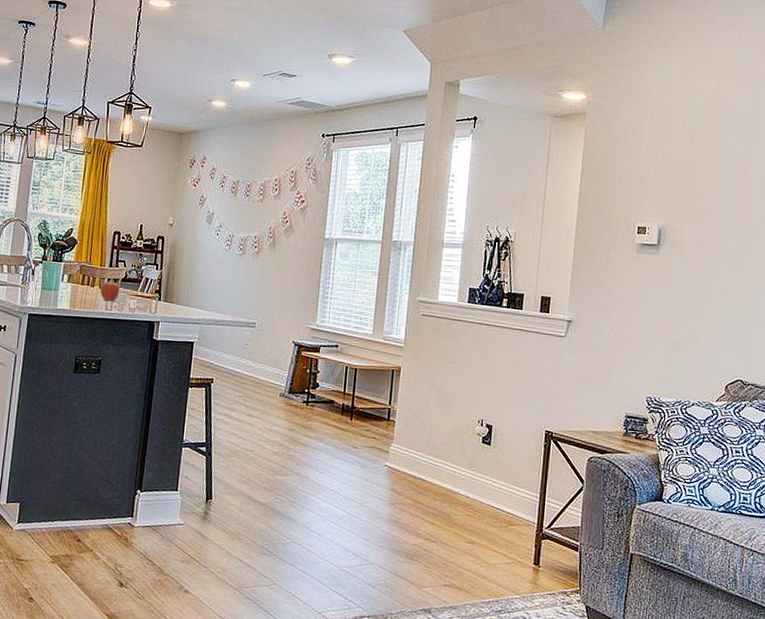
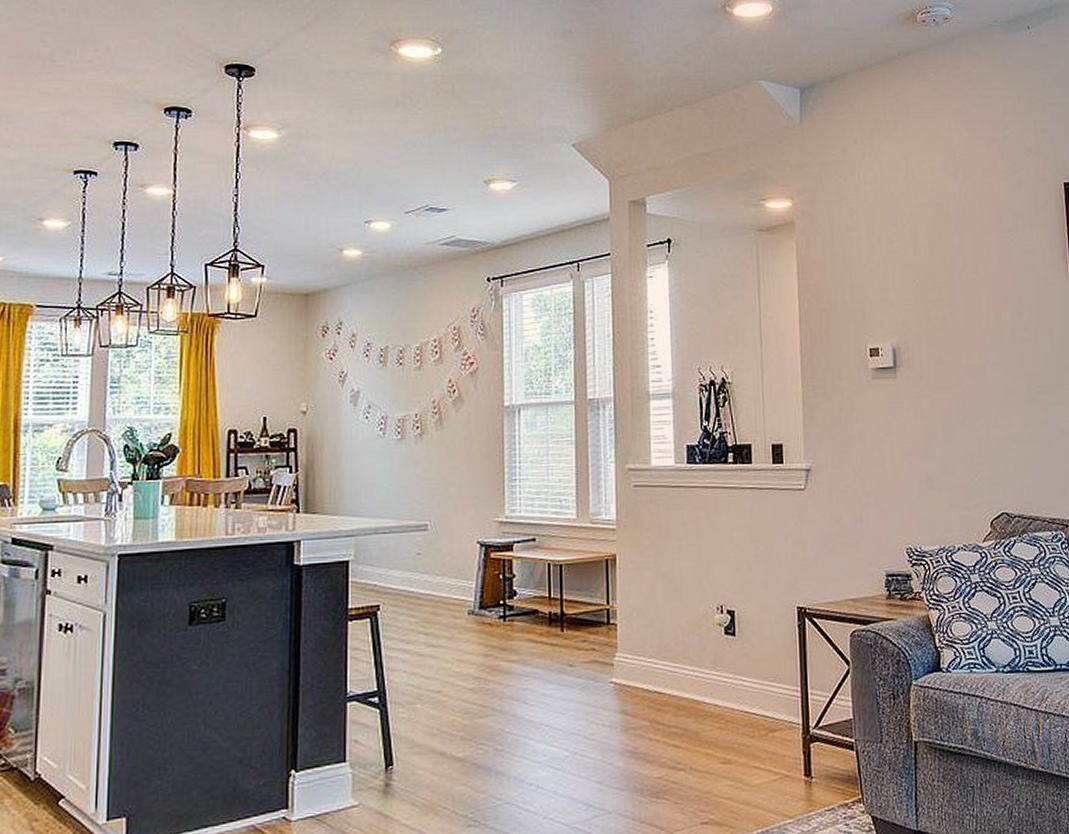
fruit: present [100,280,120,302] -> none [216,494,243,524]

